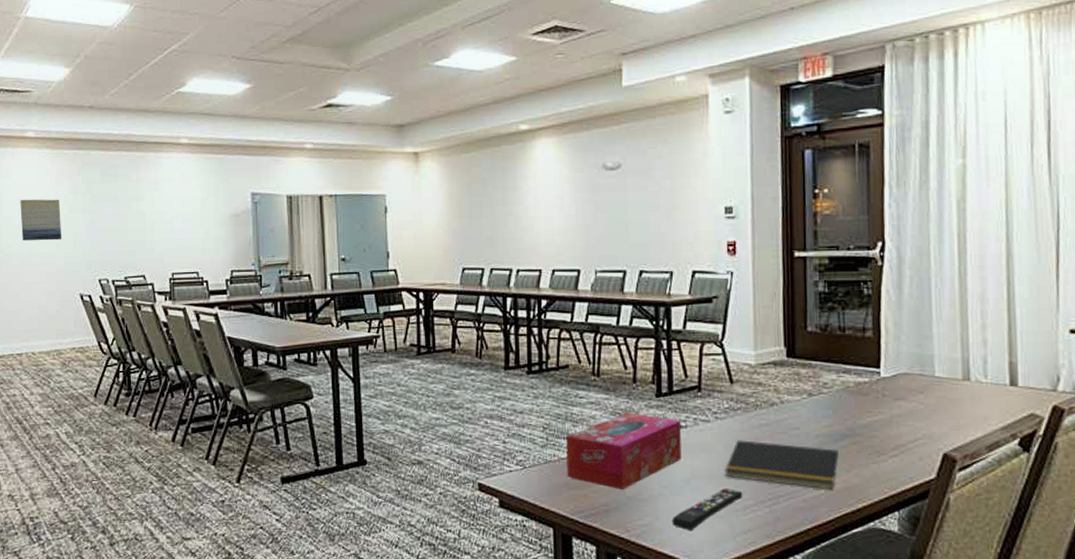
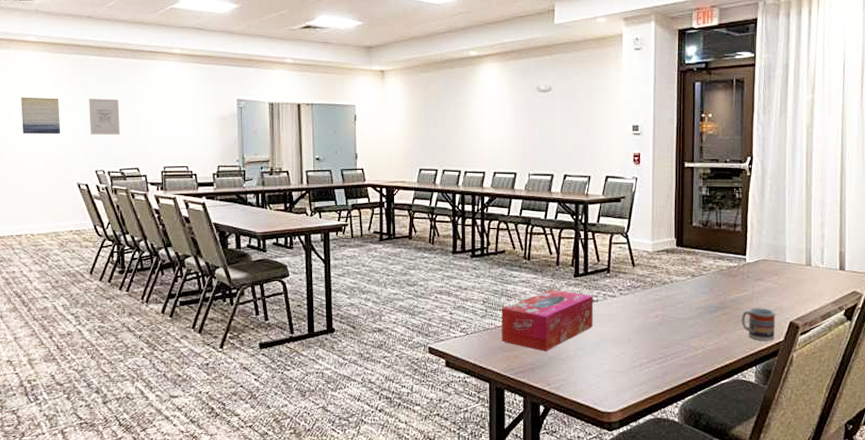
wall art: none [91,198,125,239] -> present [89,99,121,135]
remote control: present [671,489,743,530] -> none [584,350,640,383]
notepad: present [724,440,839,490] -> none [626,311,713,351]
cup: none [877,435,924,478] -> present [741,308,775,341]

